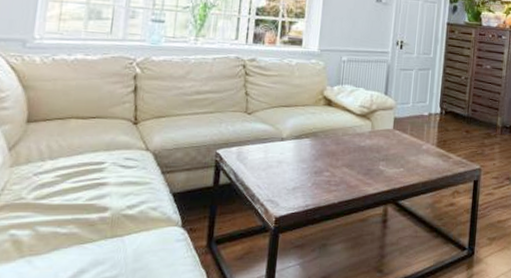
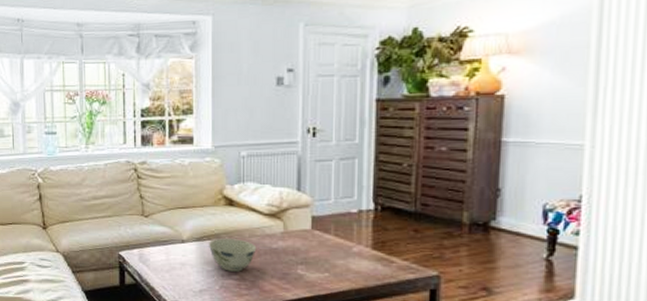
bowl: none [306,137,348,169] -> present [209,238,257,272]

